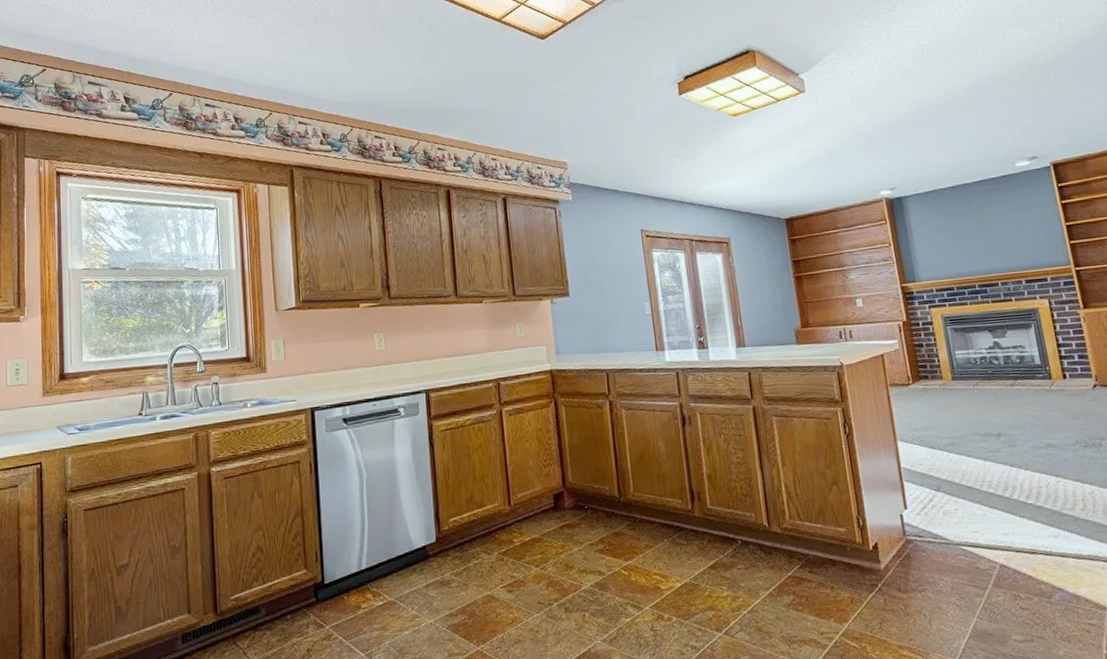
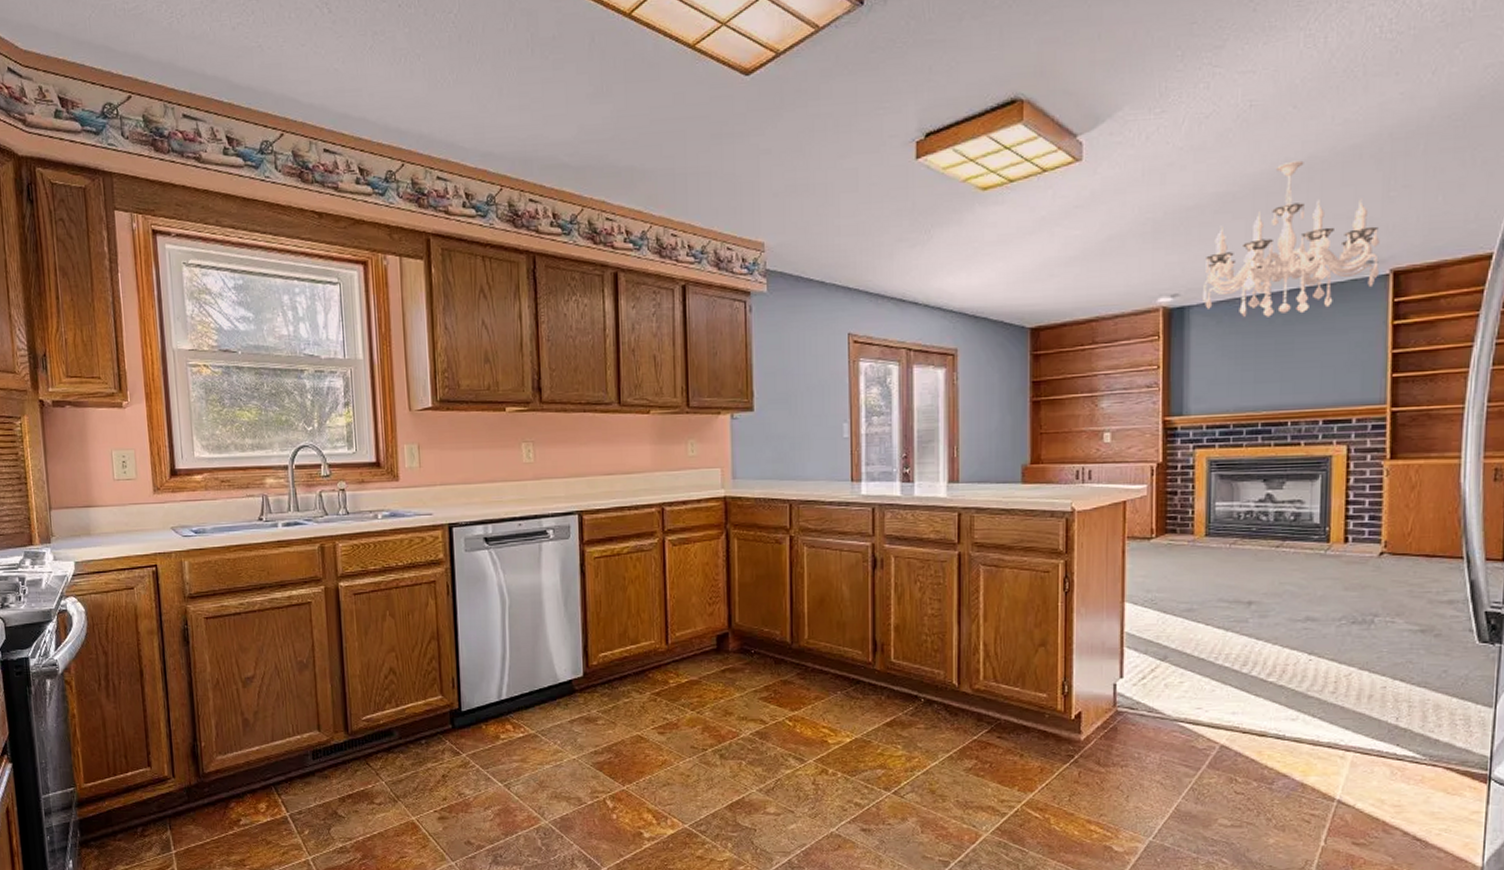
chandelier: none [911,86,1043,204] -> present [1201,160,1380,318]

